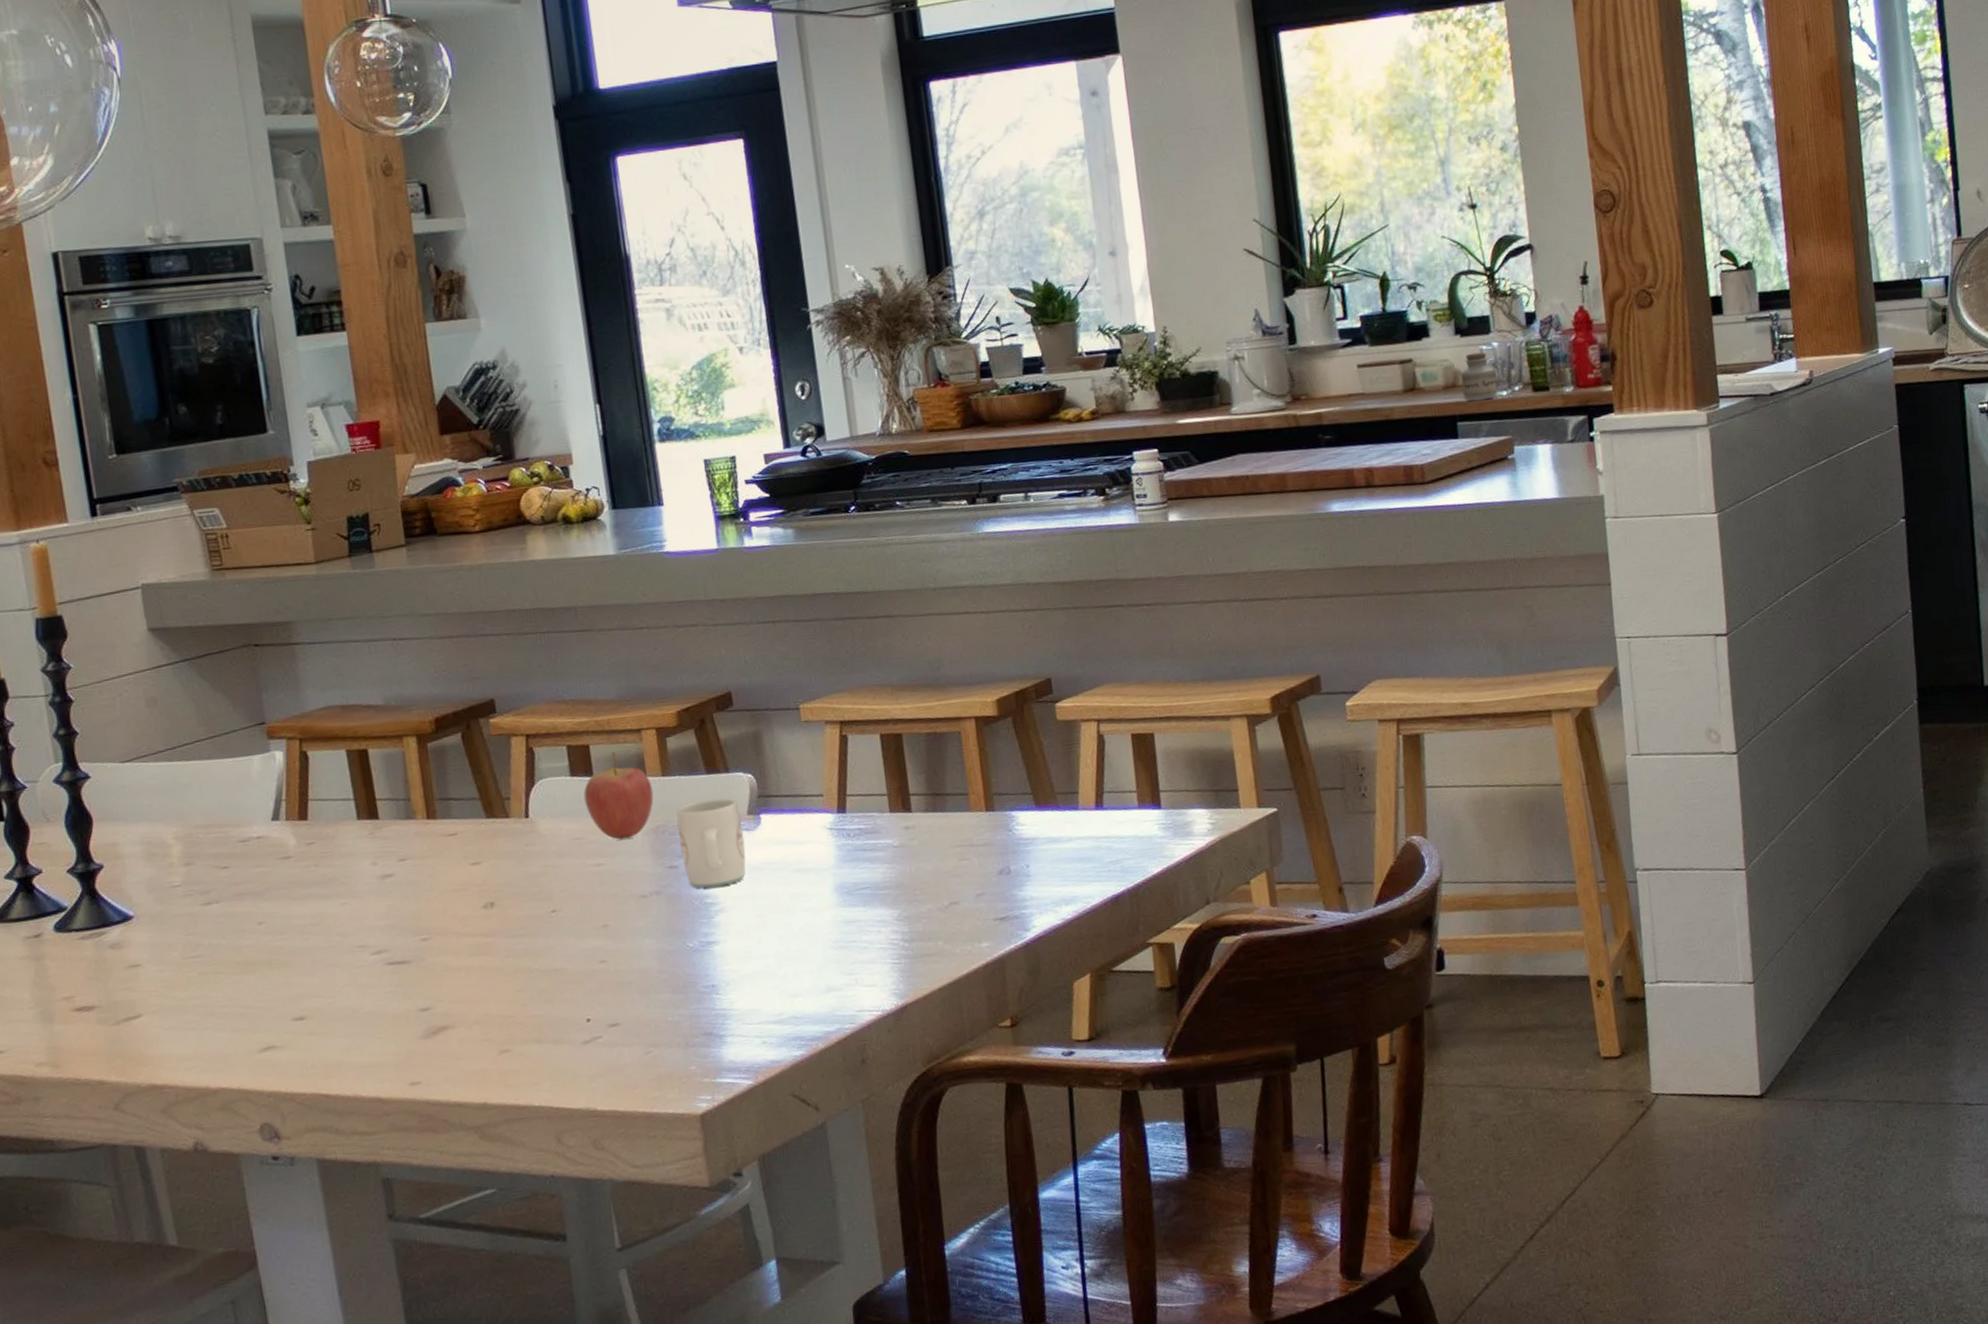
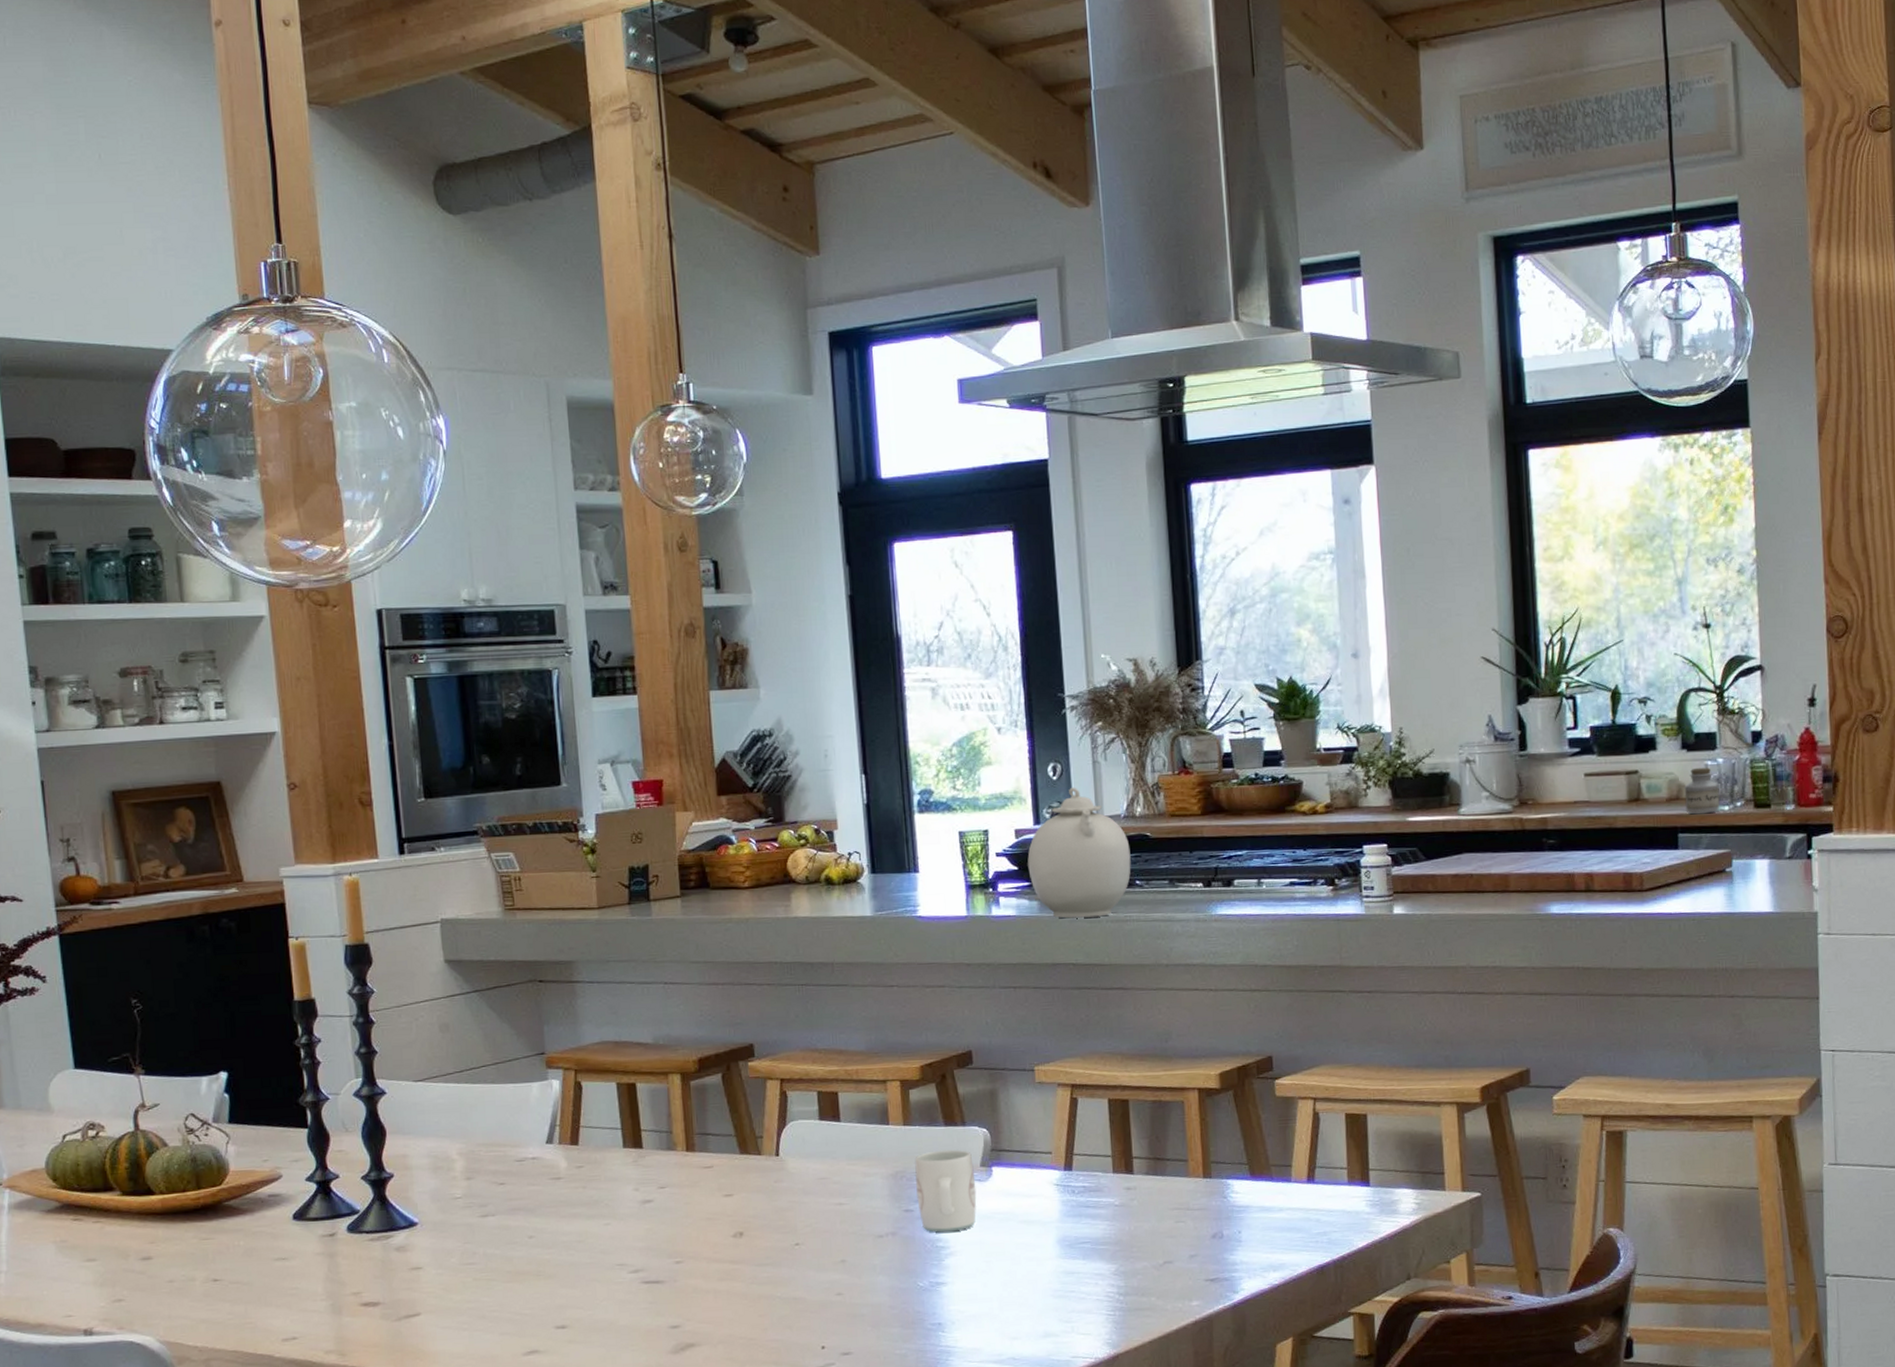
fruit: present [583,752,654,840] -> none [830,1101,895,1182]
teapot: none [779,406,890,546] -> present [1027,787,1131,919]

